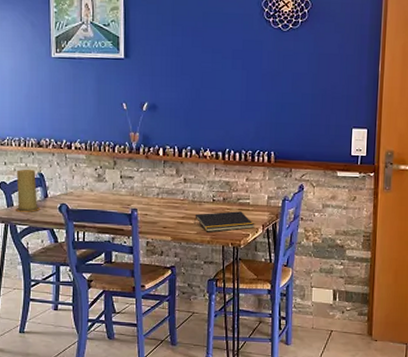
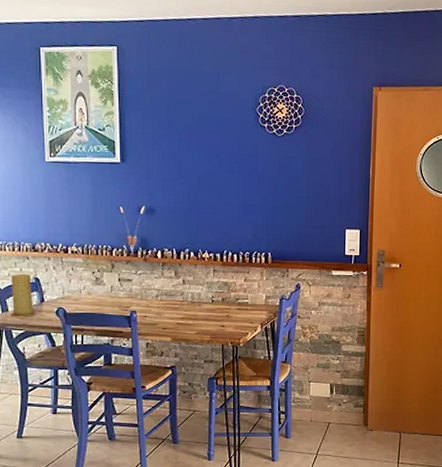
notepad: present [194,211,254,232] -> none [194,311,253,332]

